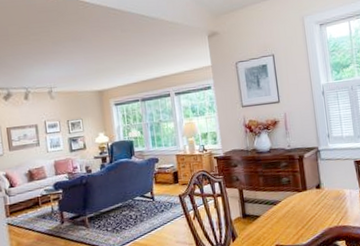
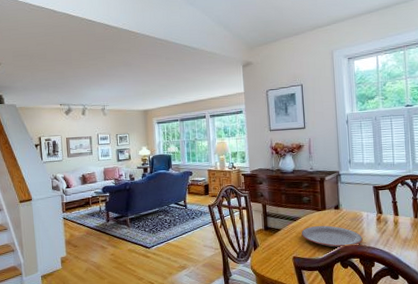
plate: none [282,207,347,231] -> present [301,225,363,247]

